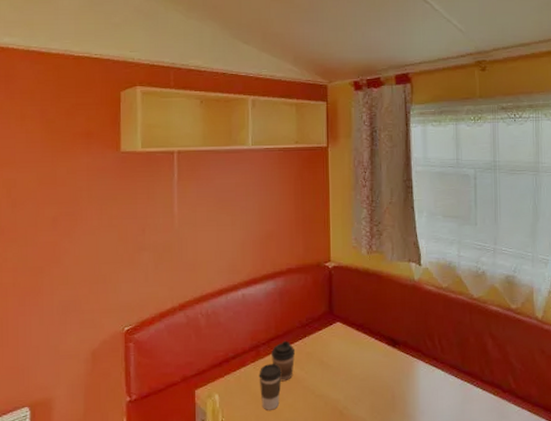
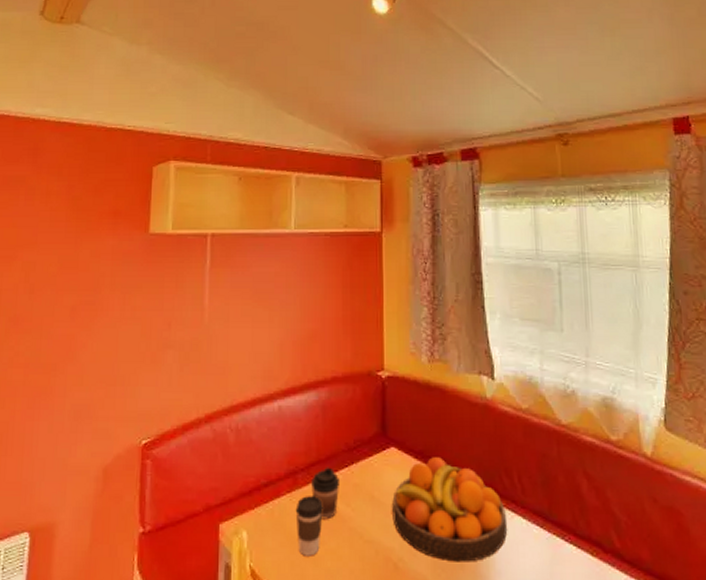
fruit bowl: none [338,328,430,407] -> present [392,457,508,562]

